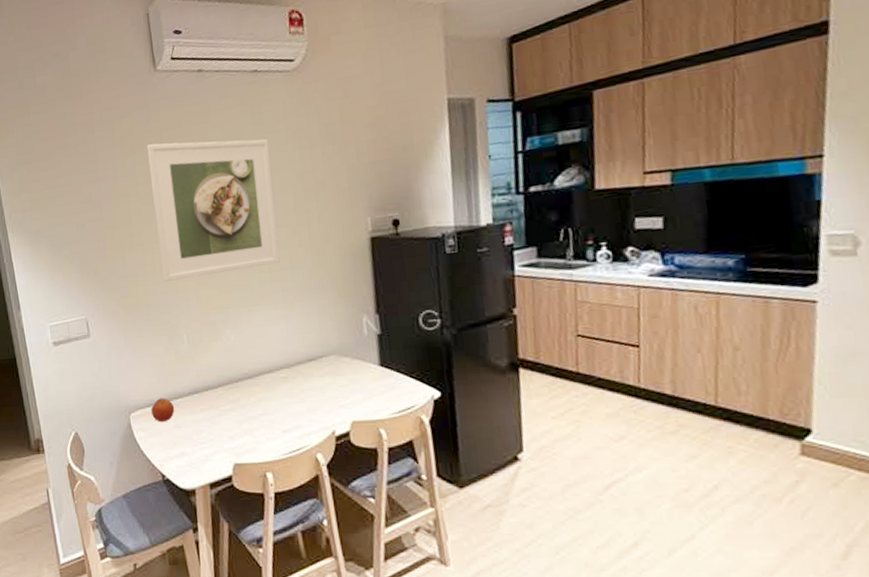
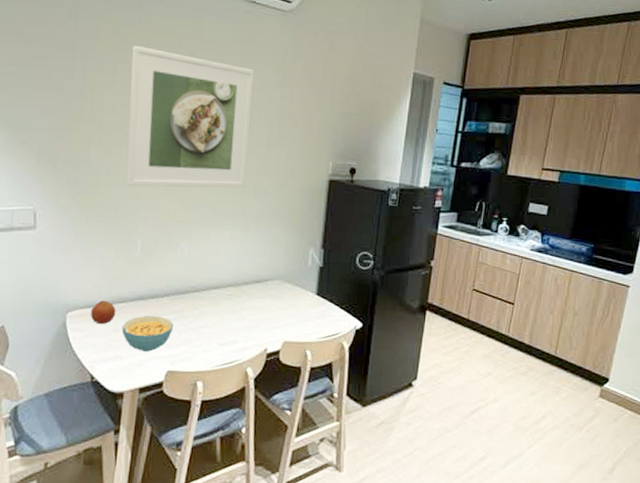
cereal bowl: none [182,408,233,446] -> present [121,315,174,352]

